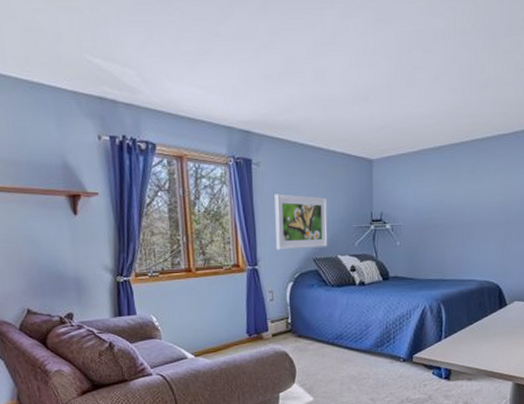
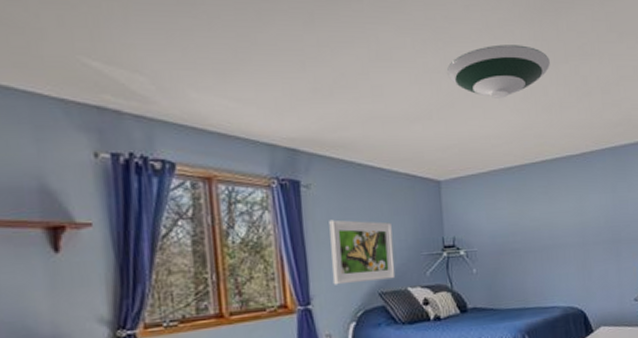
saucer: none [385,21,490,78] -> present [446,44,550,98]

